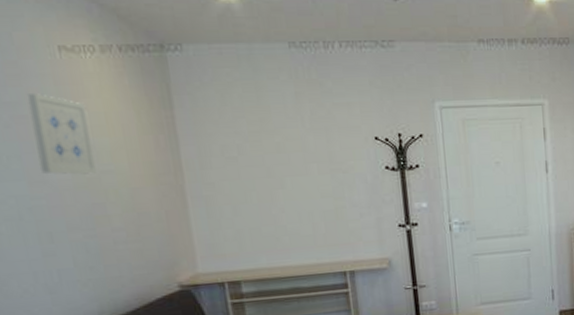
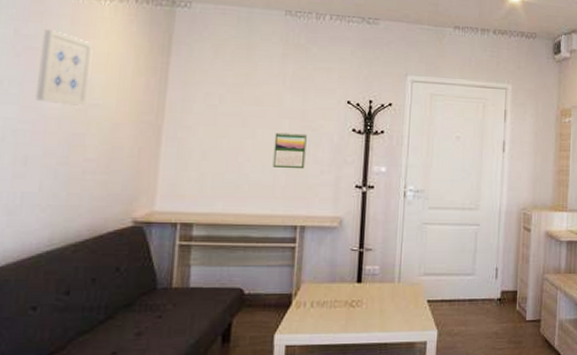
calendar: none [304,177,343,216] -> present [272,132,307,169]

